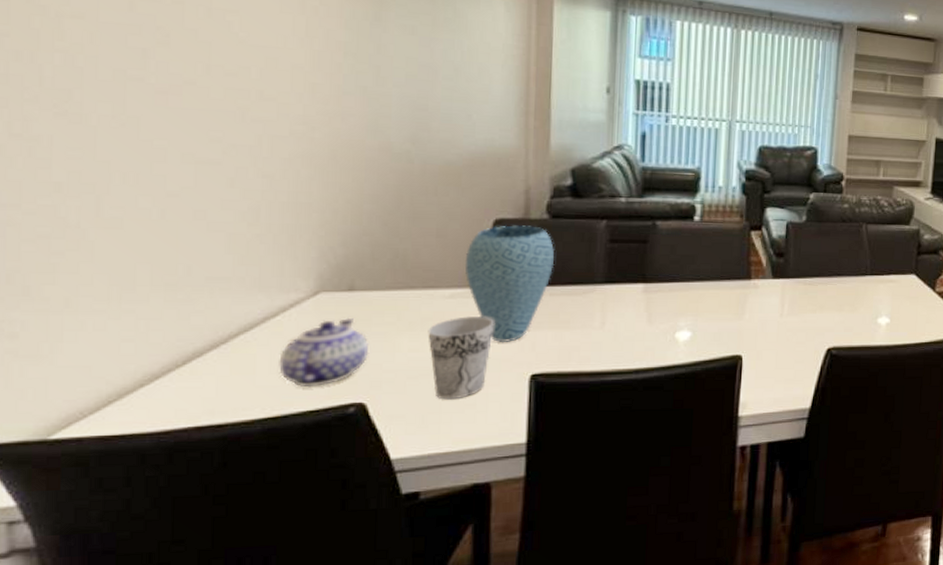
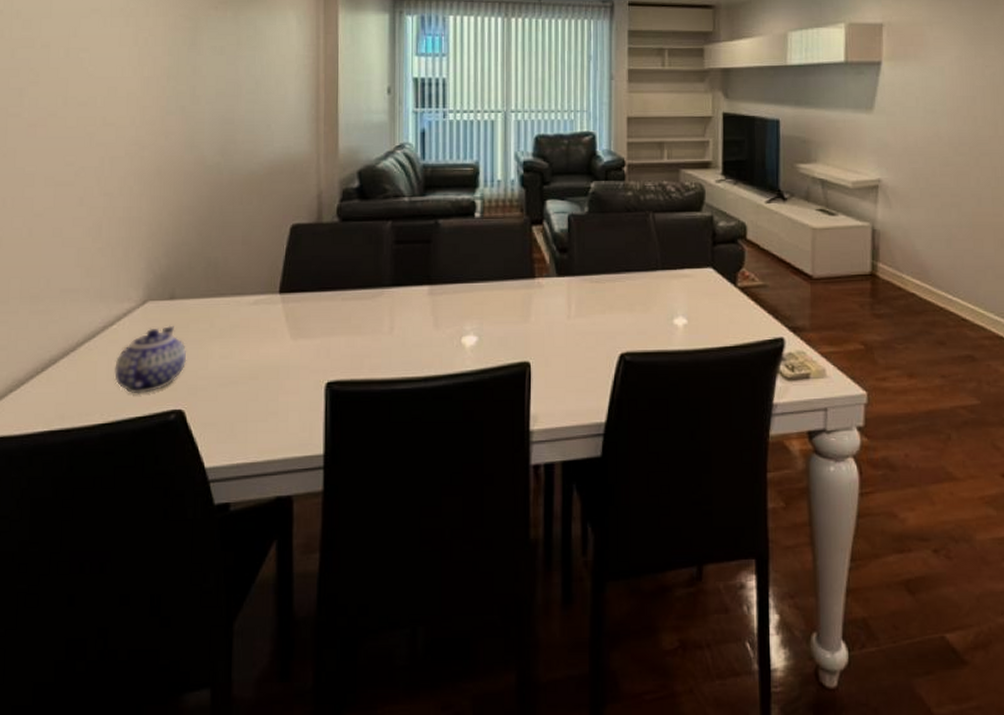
cup: present [428,316,494,400] -> none [236,323,293,408]
vase: present [464,225,555,343] -> none [266,230,346,350]

